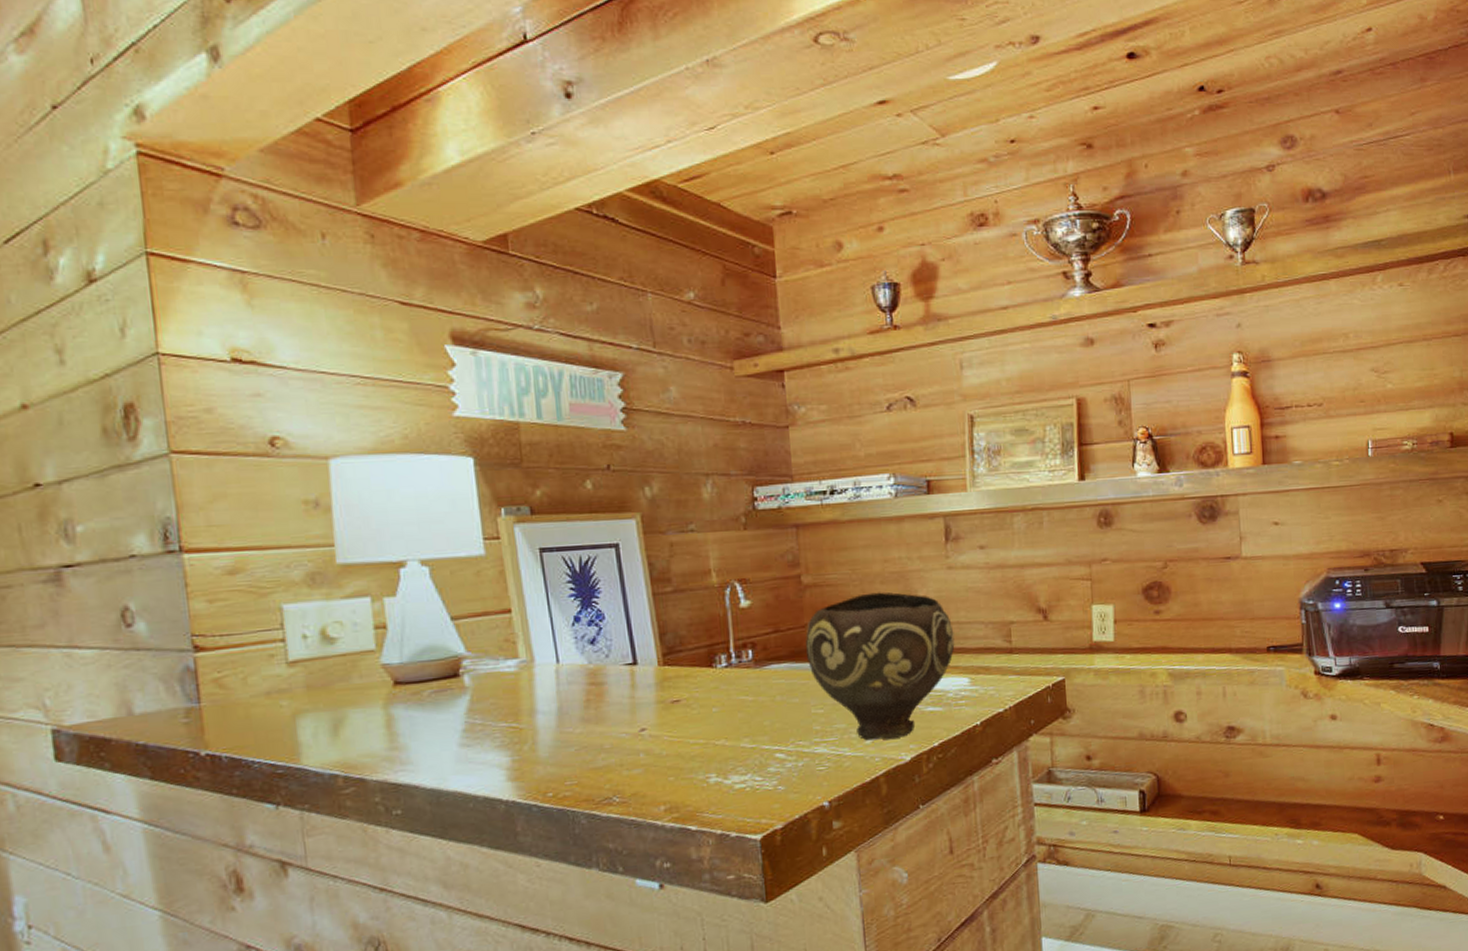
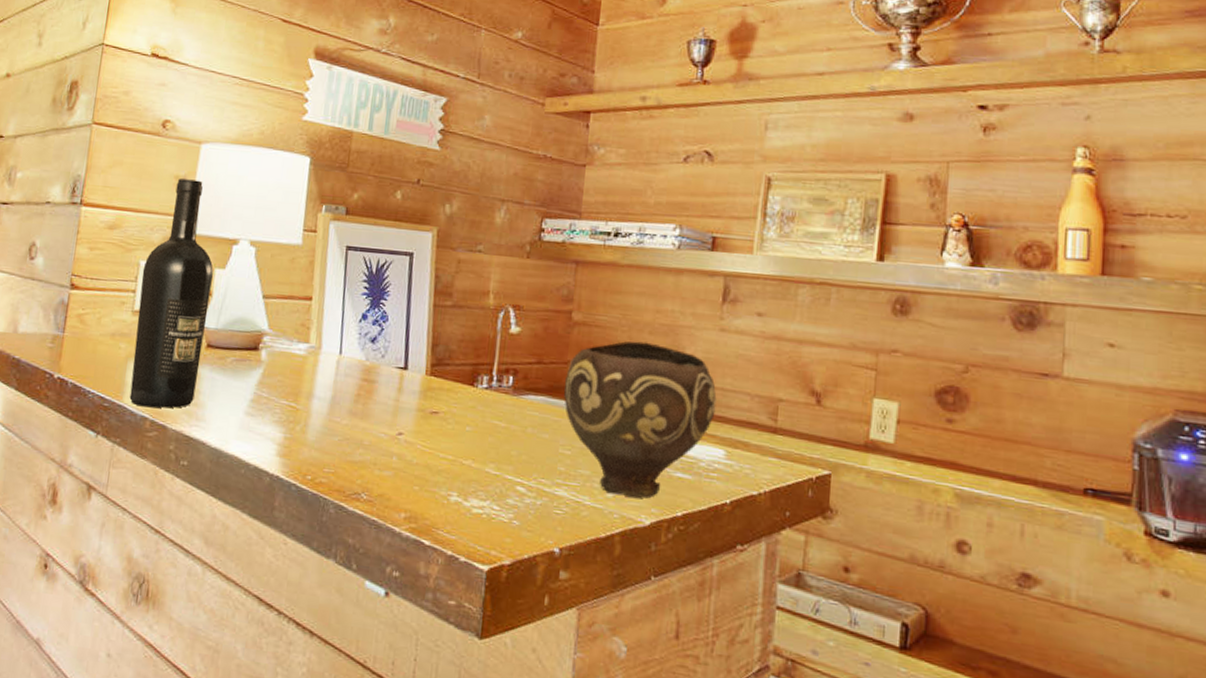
wine bottle: none [288,501,392,765] -> present [129,178,214,409]

